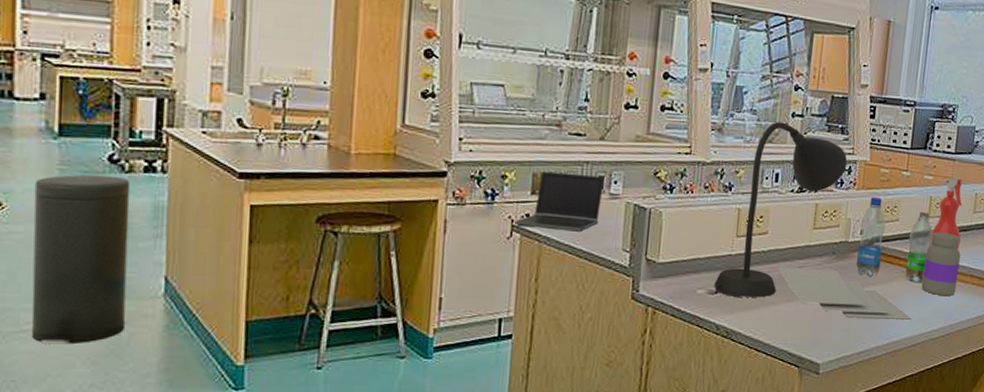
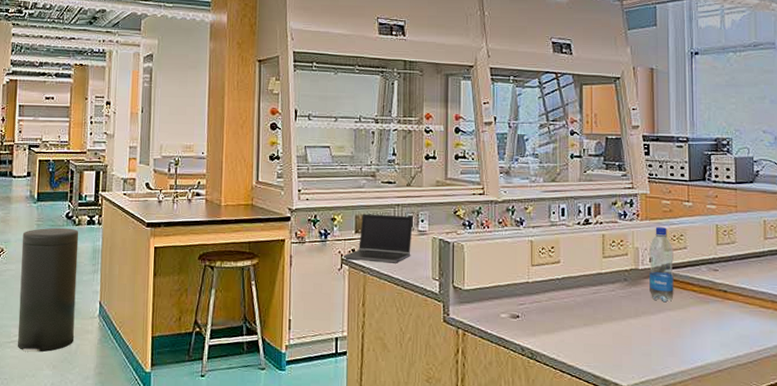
desk lamp: present [714,121,848,298] -> none [516,163,628,322]
papers: present [778,268,912,320] -> none [574,294,714,345]
bottle: present [905,212,934,283] -> none [700,240,725,309]
jar: present [921,232,961,297] -> none [719,258,758,322]
spray bottle: present [931,178,963,249] -> none [722,206,756,275]

